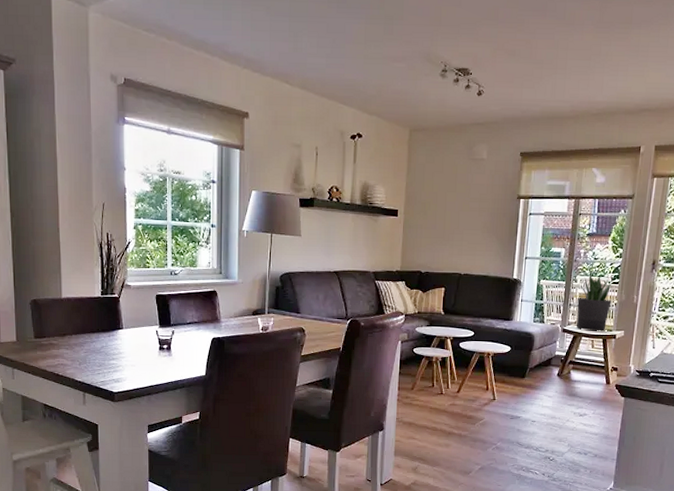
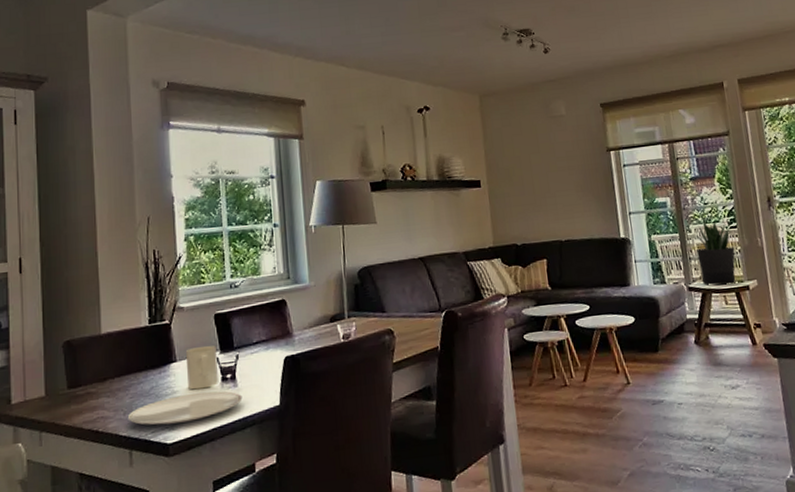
plate: none [82,356,175,378] -> present [127,390,243,425]
cup: none [131,319,156,354] -> present [186,345,218,390]

